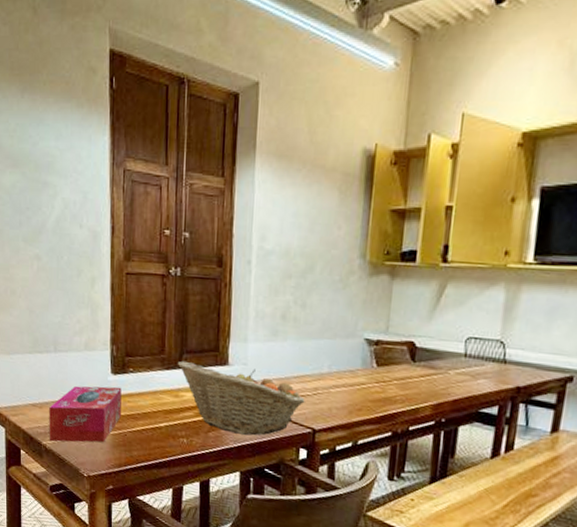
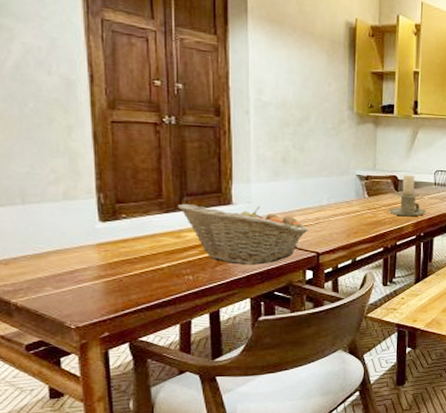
tissue box: present [49,385,122,443] -> none [18,234,114,299]
candle holder: none [401,341,452,397] -> present [388,174,427,217]

